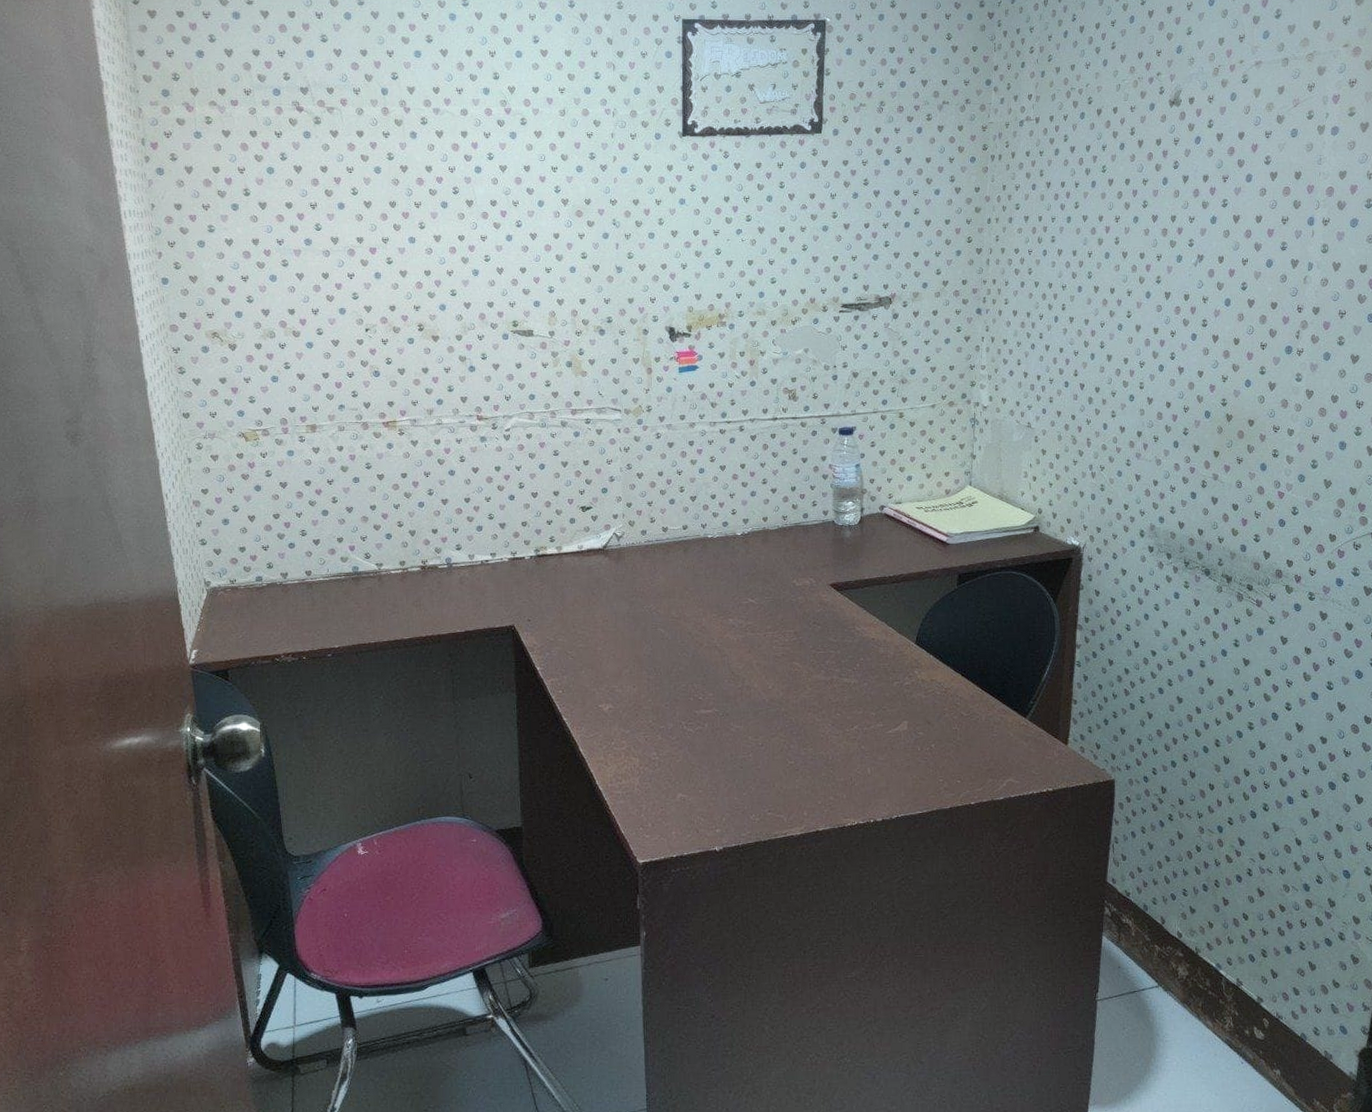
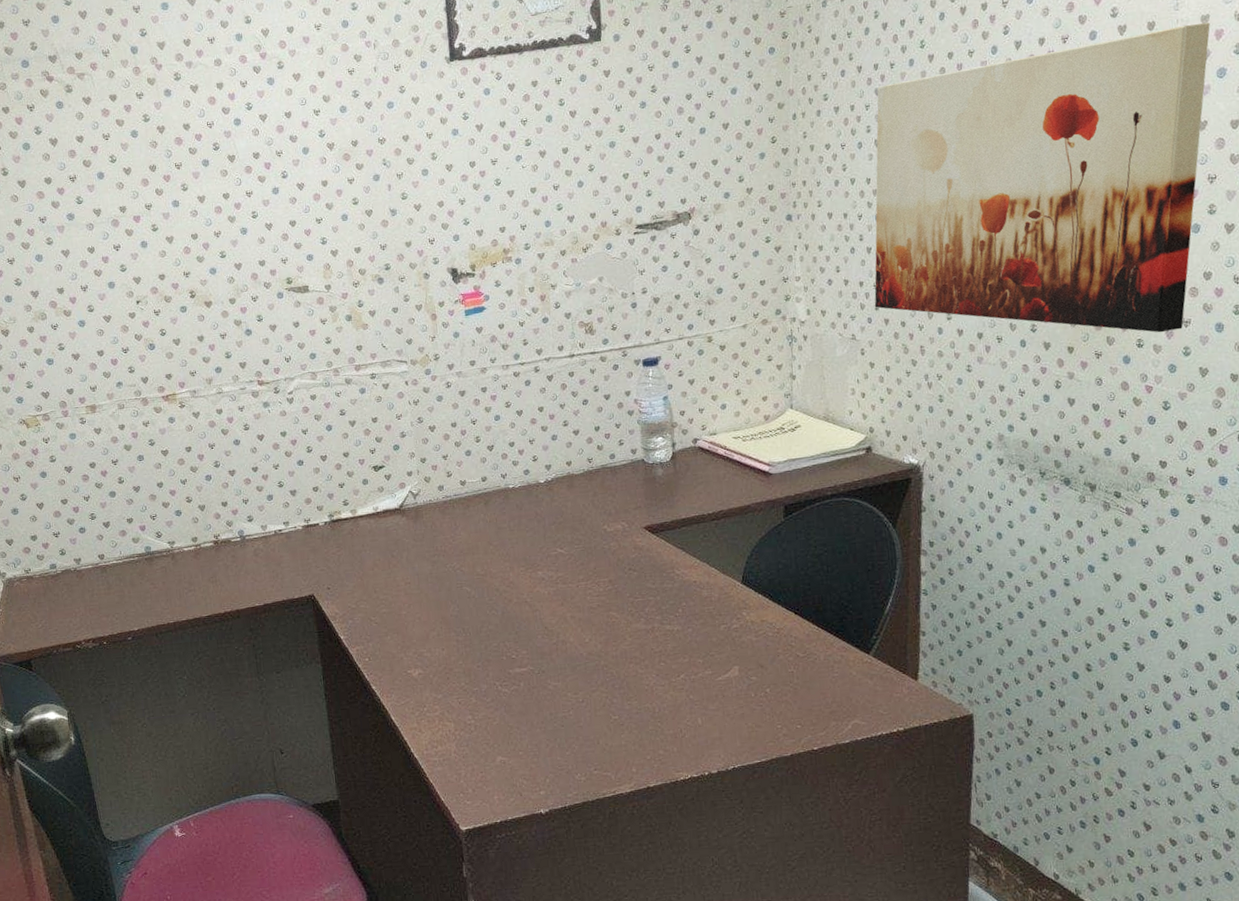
wall art: none [1049,177,1347,446] -> present [874,23,1210,333]

